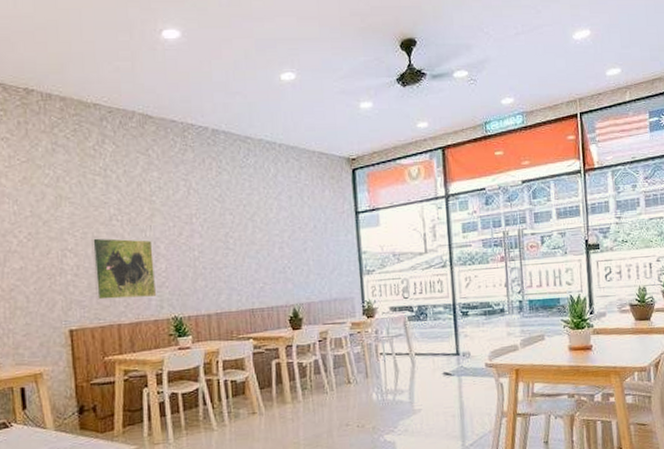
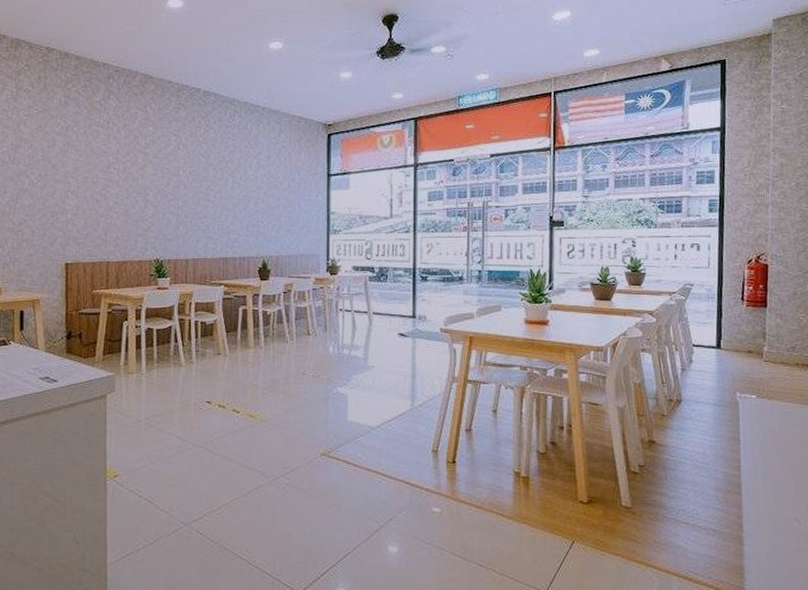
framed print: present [91,238,157,300] -> none [90,183,143,240]

